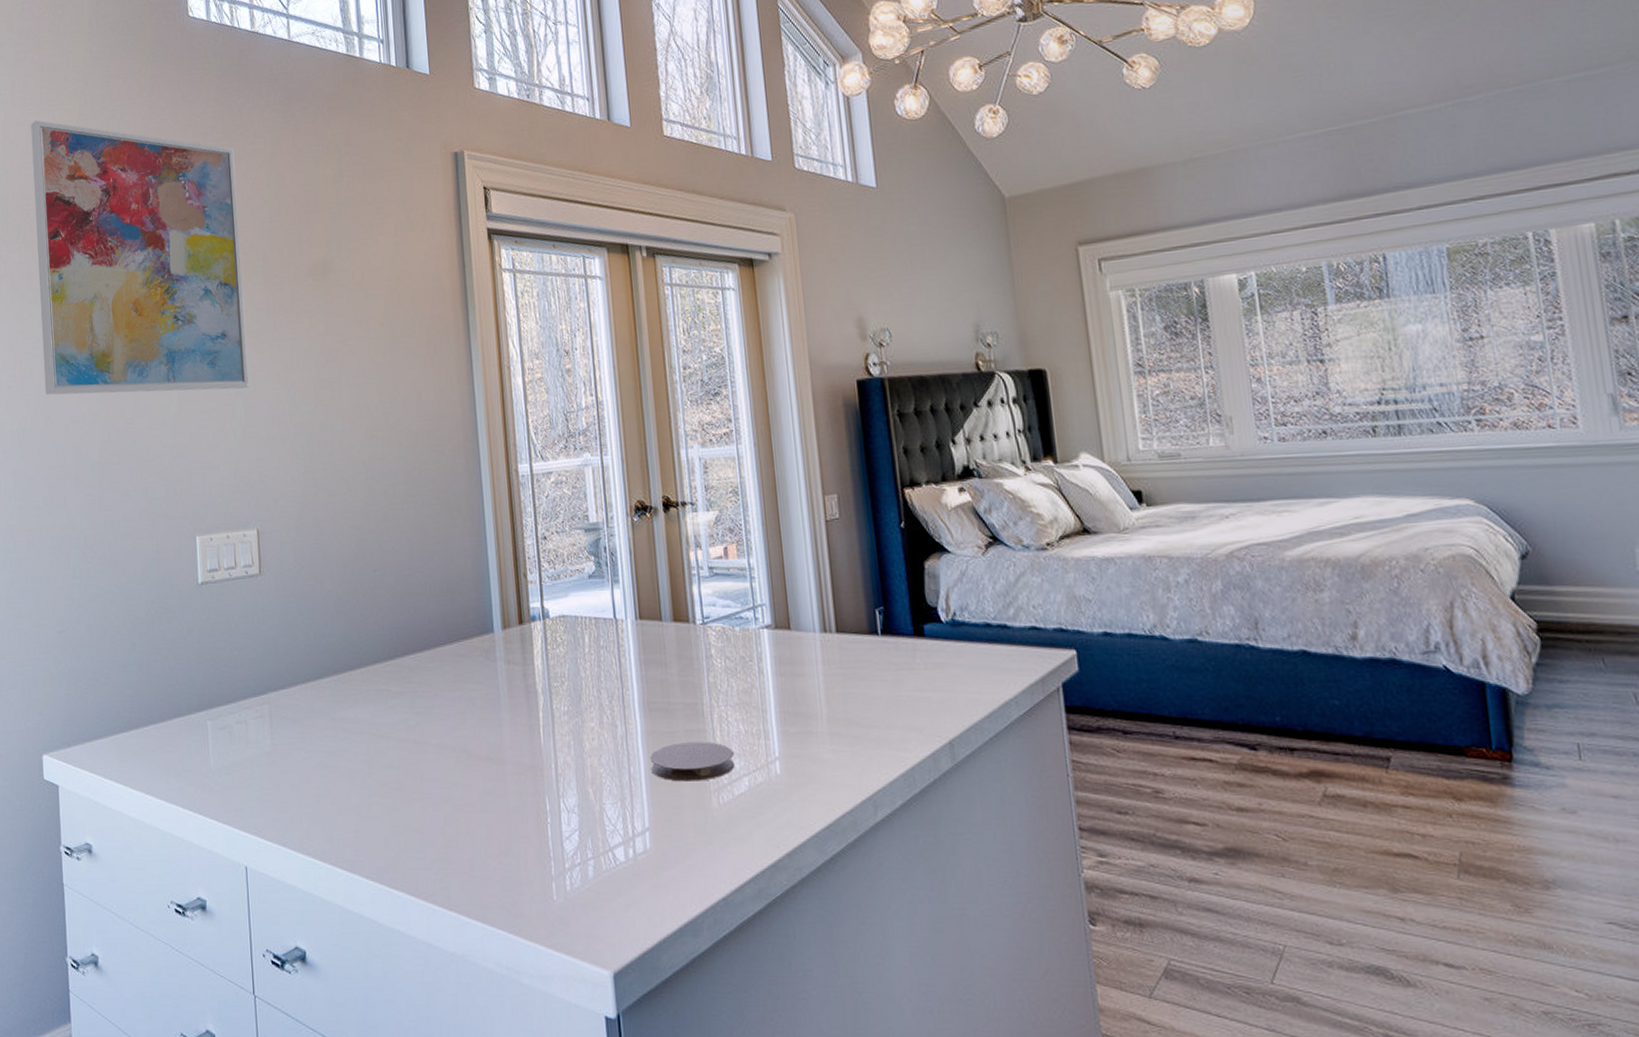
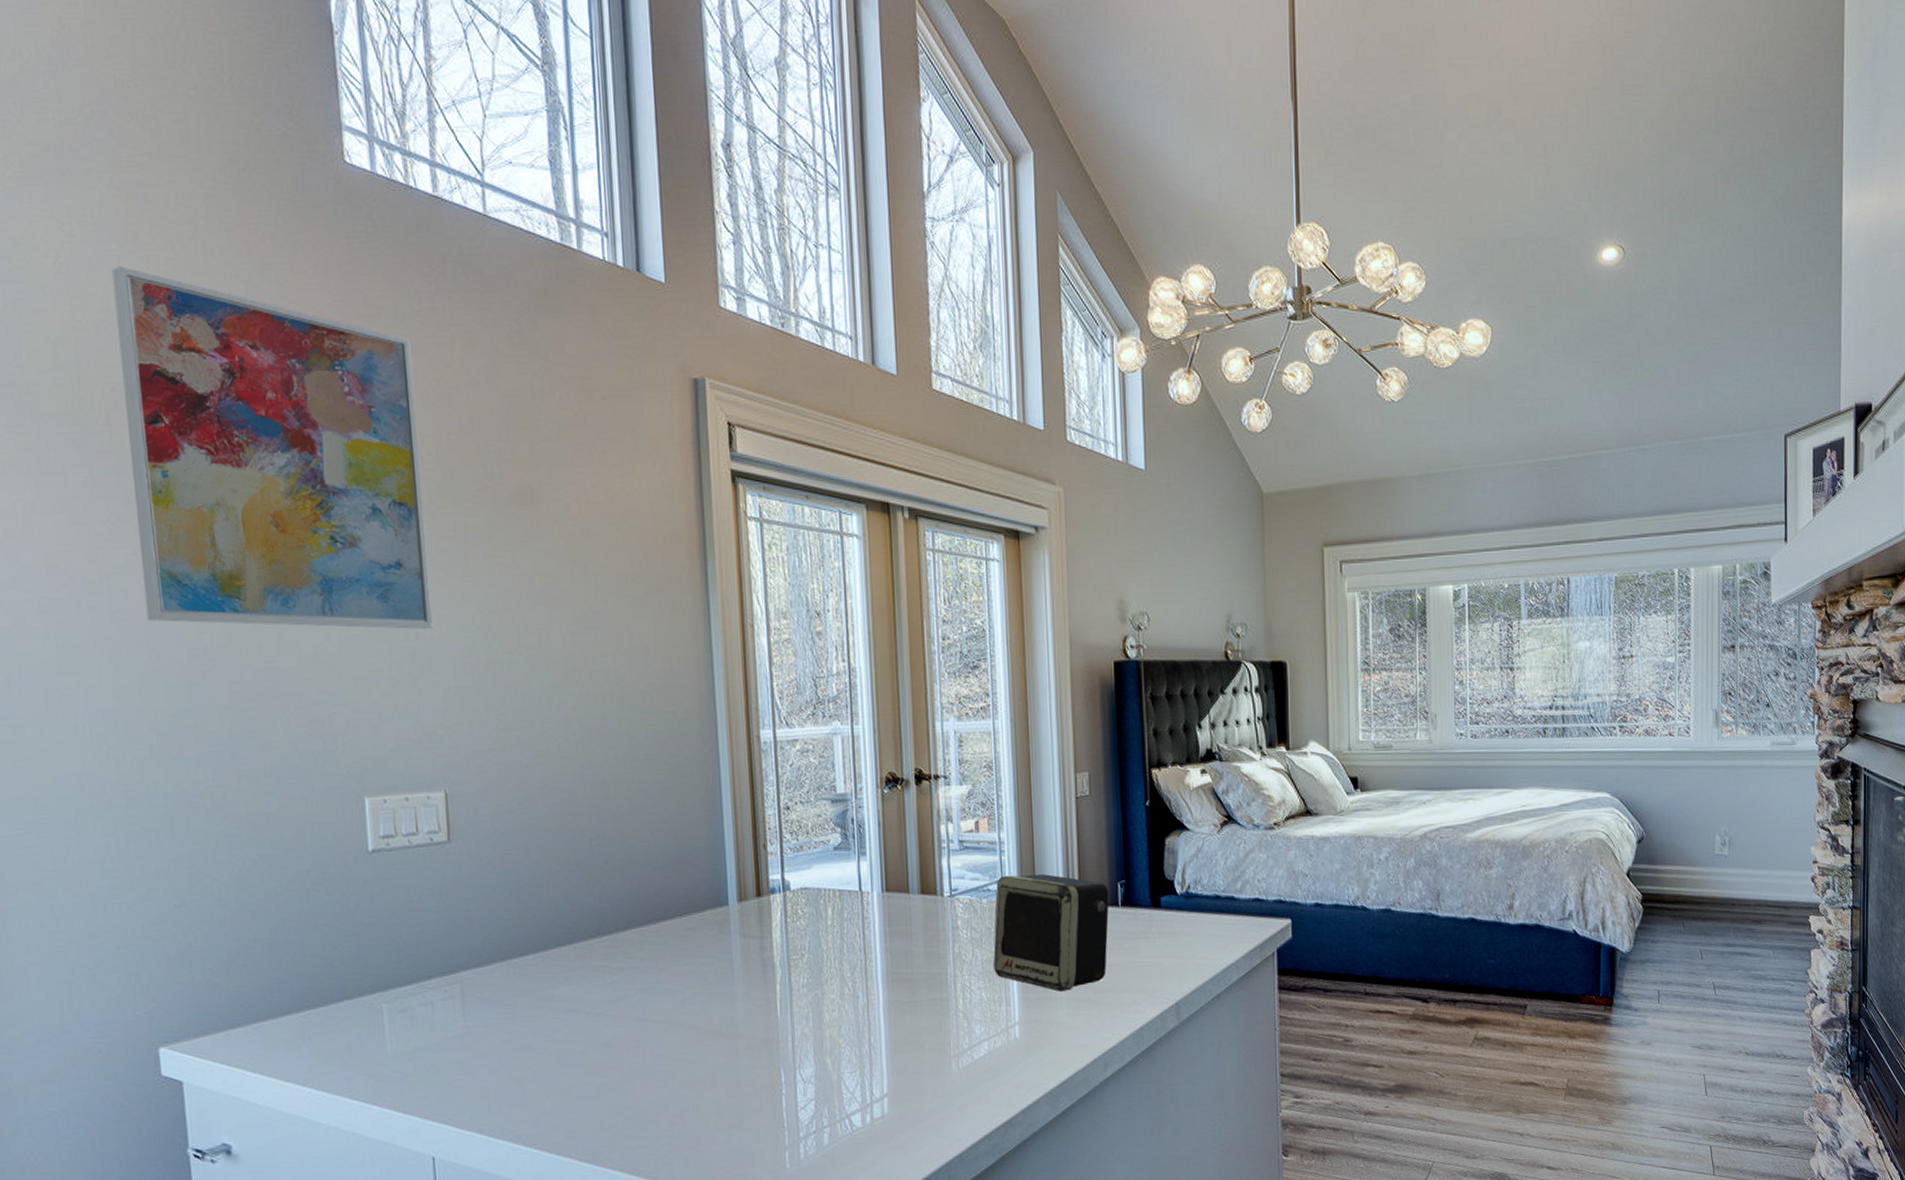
coaster: present [650,742,735,782] -> none [891,1010,976,1049]
speaker: none [748,601,870,725] -> present [993,874,1109,991]

